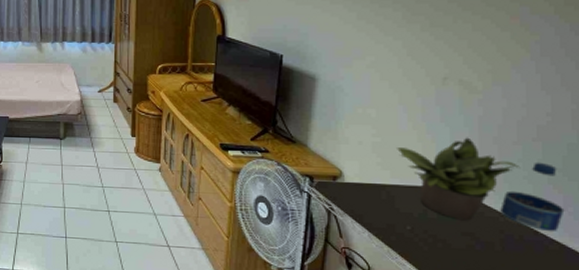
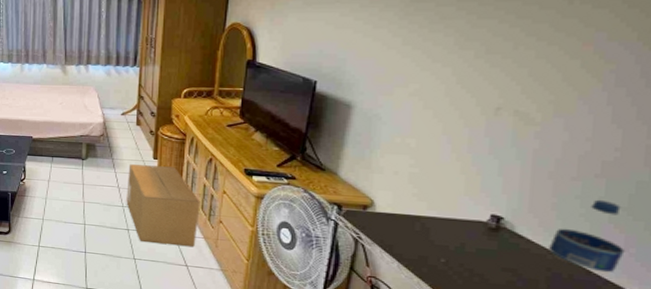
box: none [106,143,179,227] -> present [126,164,201,248]
potted plant: present [397,137,521,220] -> none [436,171,578,256]

